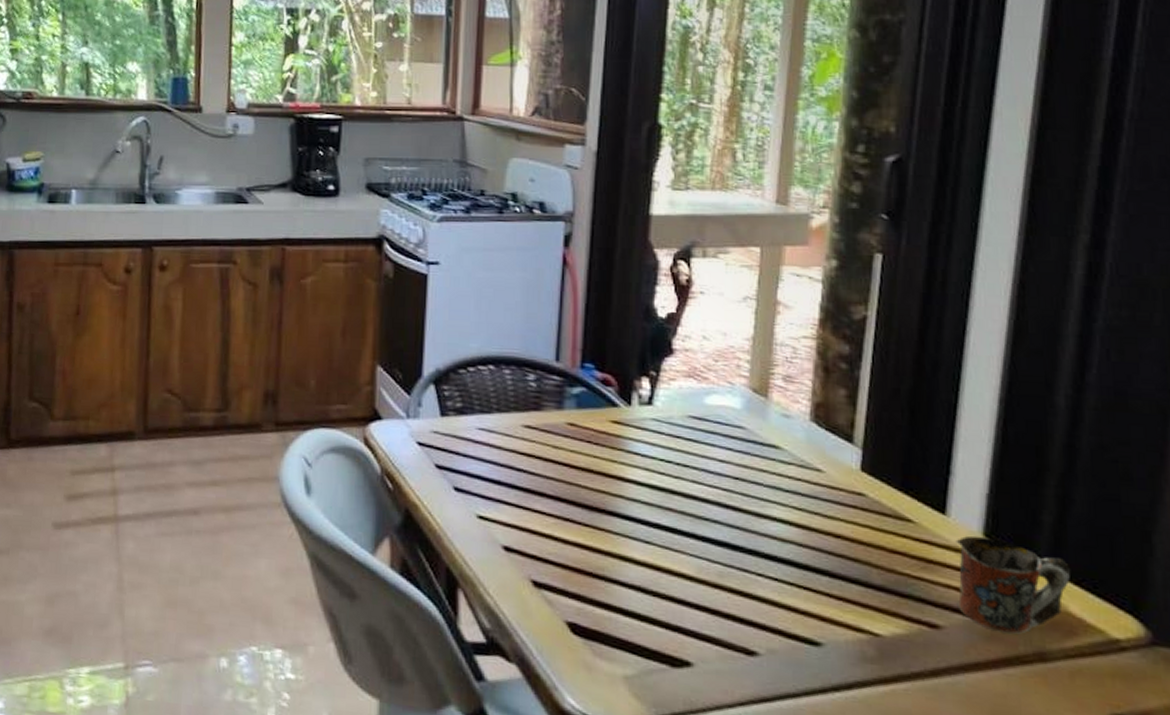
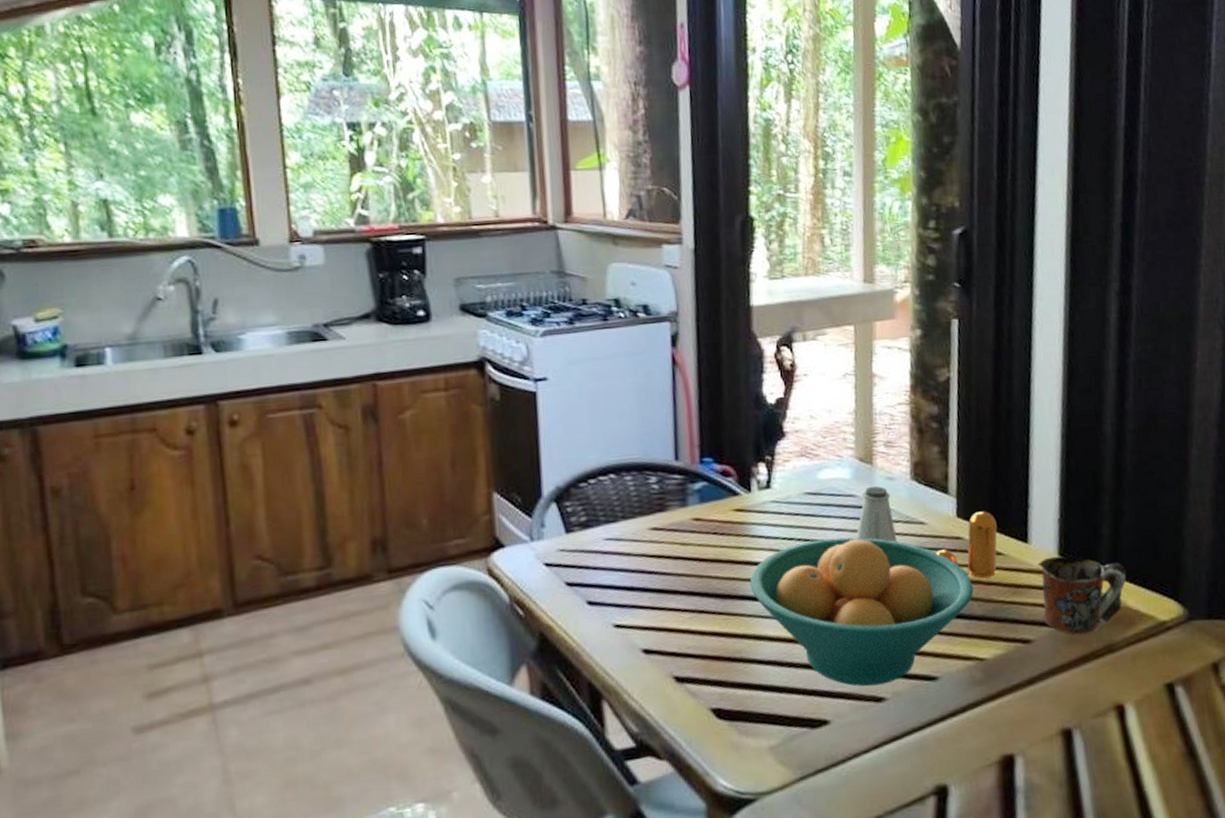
fruit bowl: none [620,467,874,638] -> present [749,537,974,687]
saltshaker: none [741,421,789,486] -> present [856,486,898,543]
pepper shaker: none [832,469,909,546] -> present [935,511,998,579]

